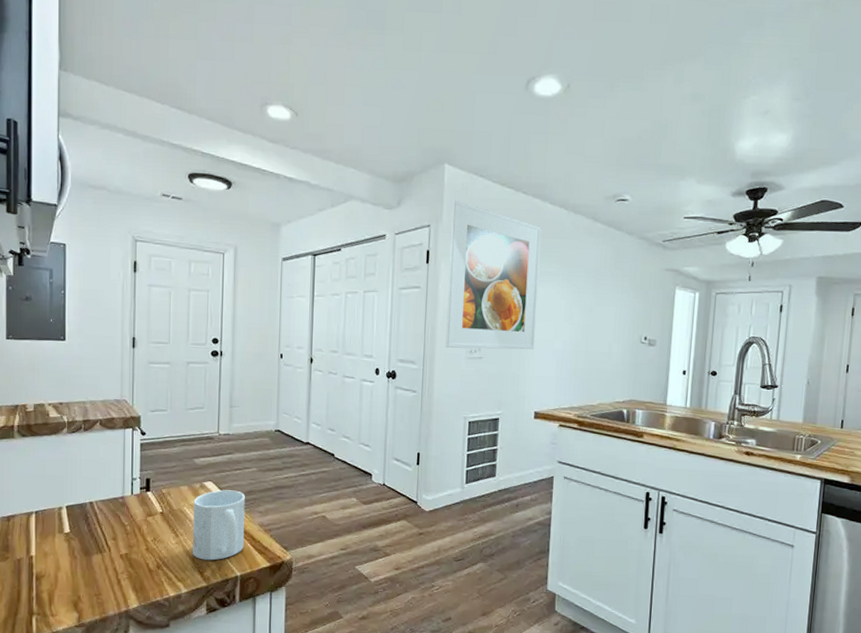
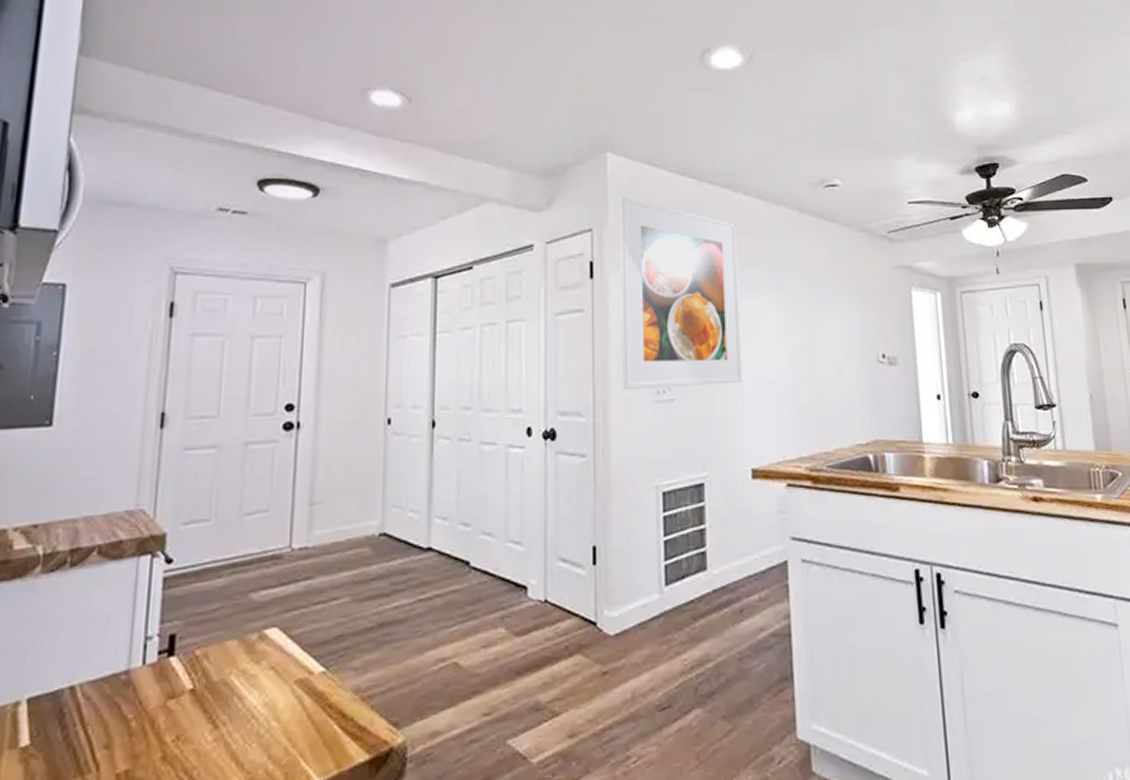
mug: present [192,490,246,561] -> none [241,637,332,764]

